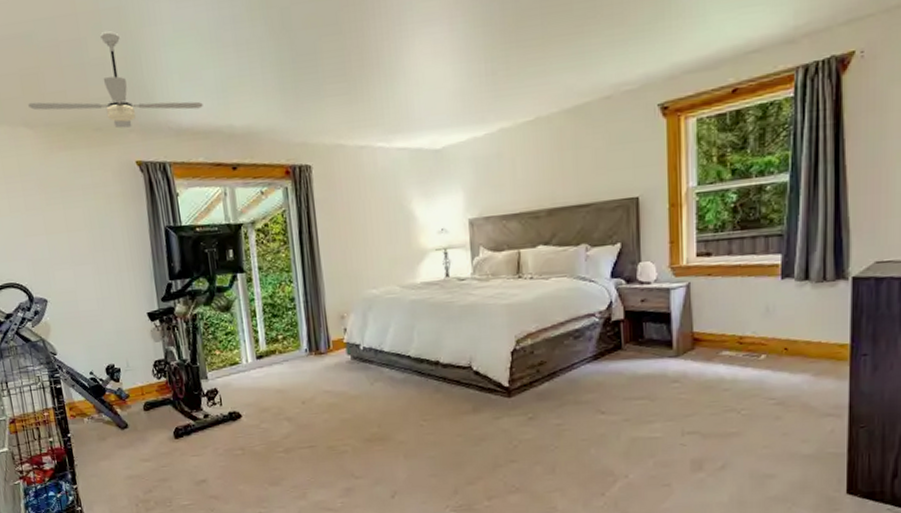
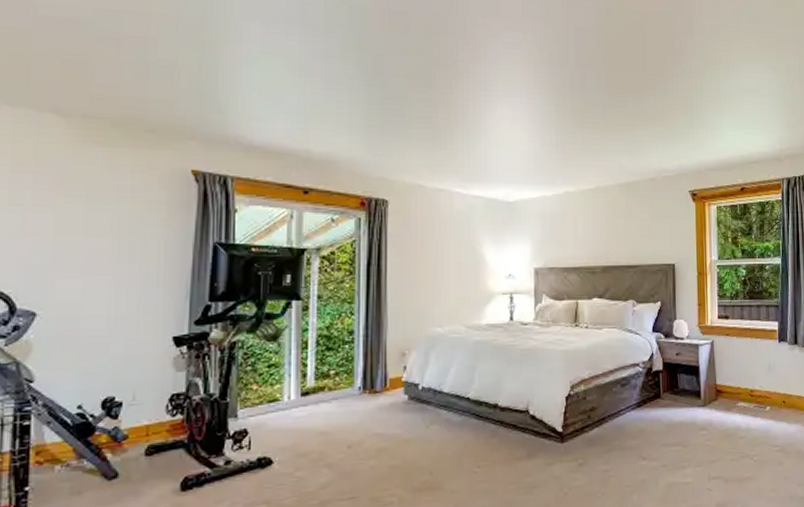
ceiling fan: present [28,30,203,129] -> none [65,36,281,135]

